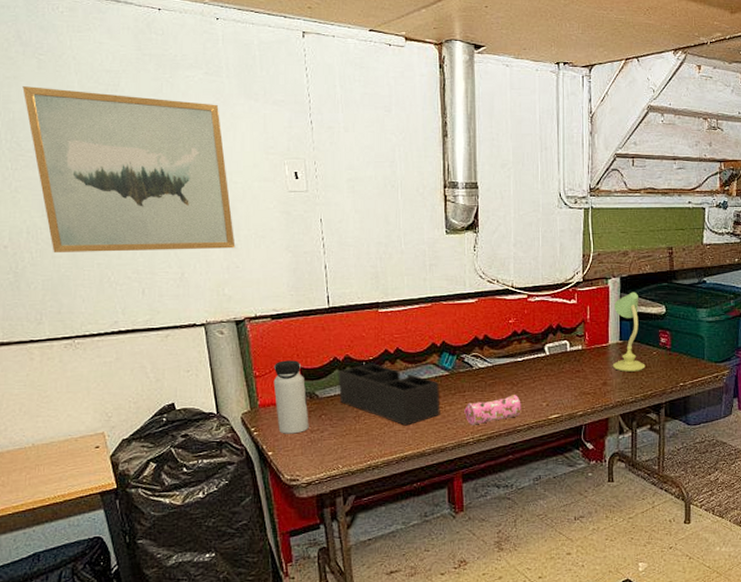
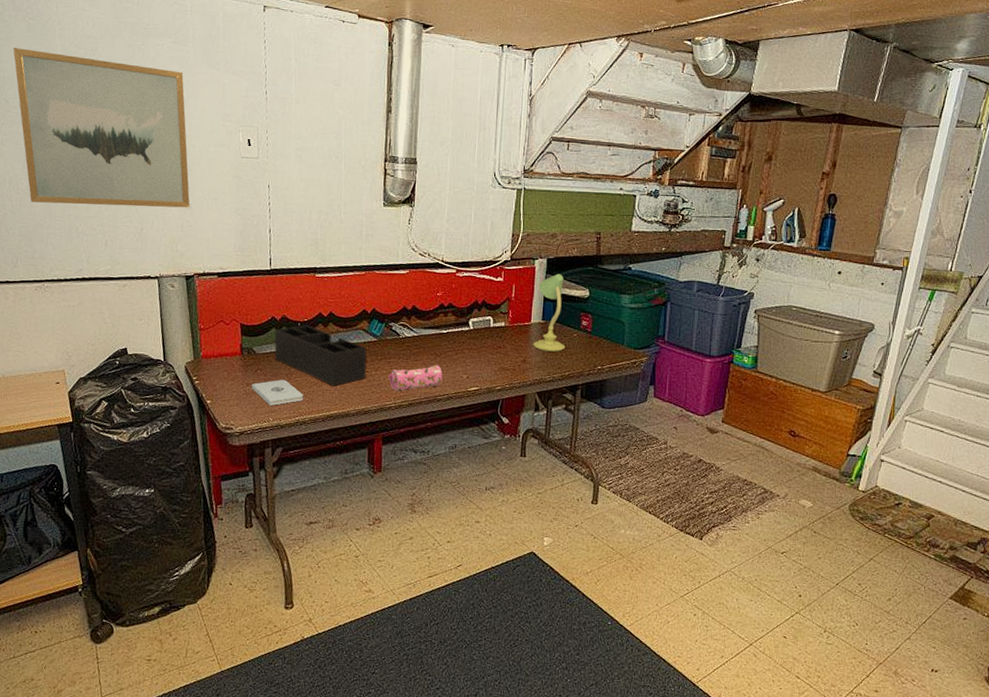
water bottle: present [273,360,309,434] -> none [215,316,246,386]
notepad: none [317,423,375,452] -> present [252,380,304,406]

